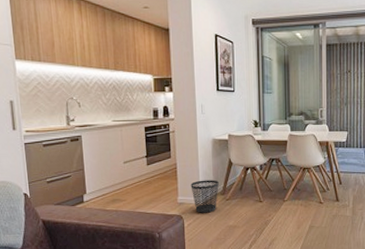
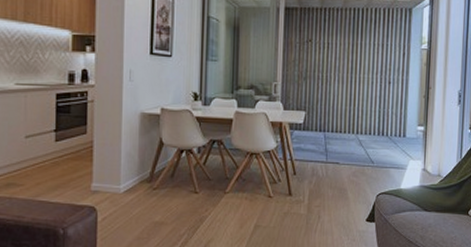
wastebasket: present [190,180,219,213] -> none [109,163,145,205]

